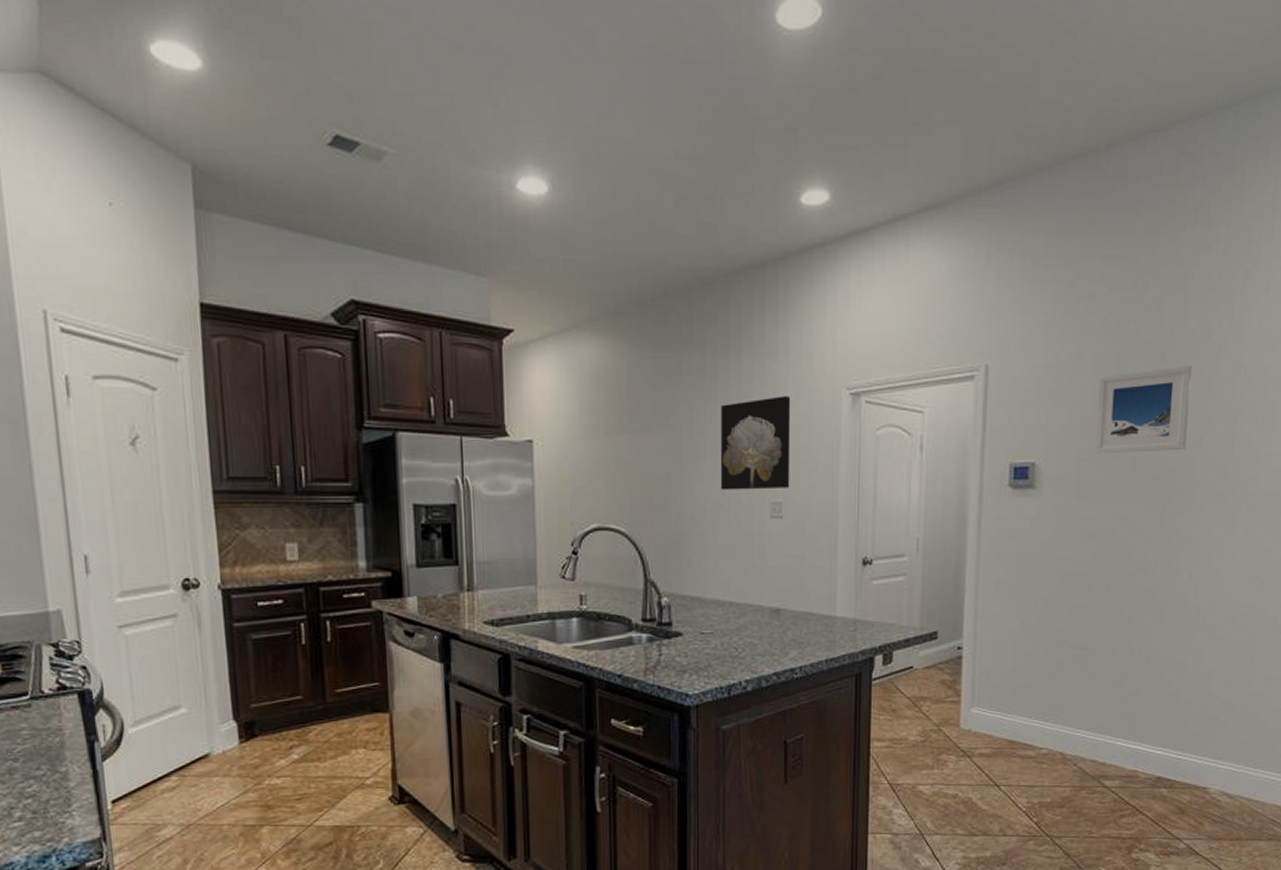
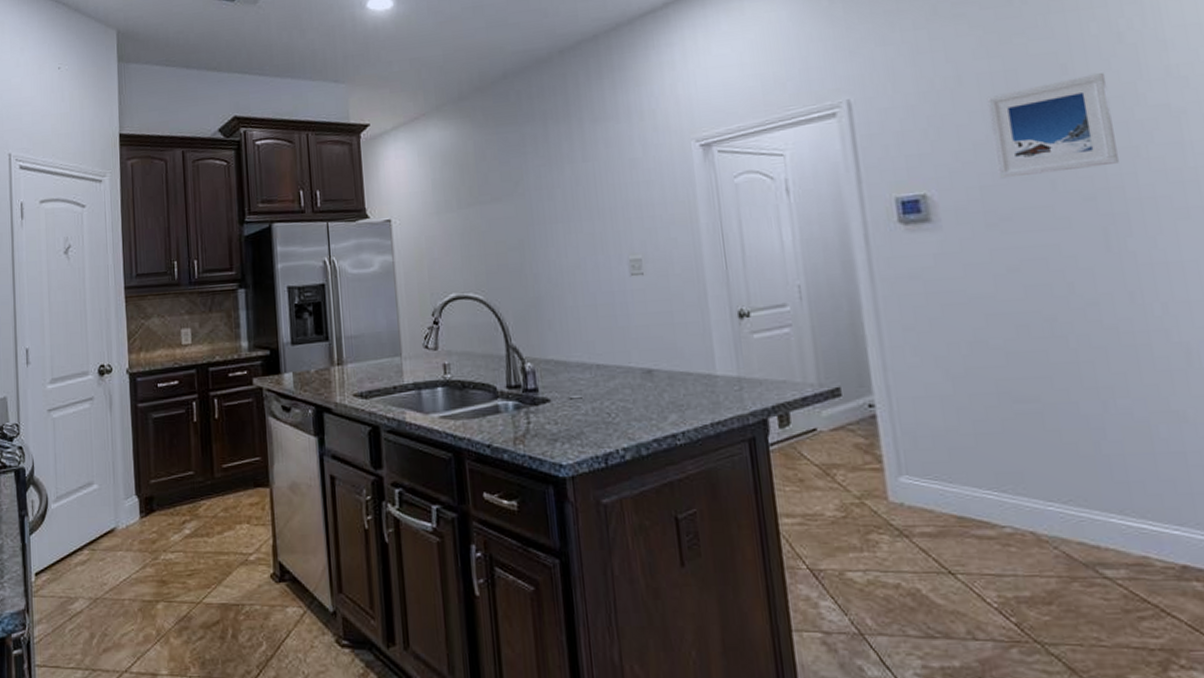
wall art: present [720,396,791,490] -> none [568,154,648,252]

